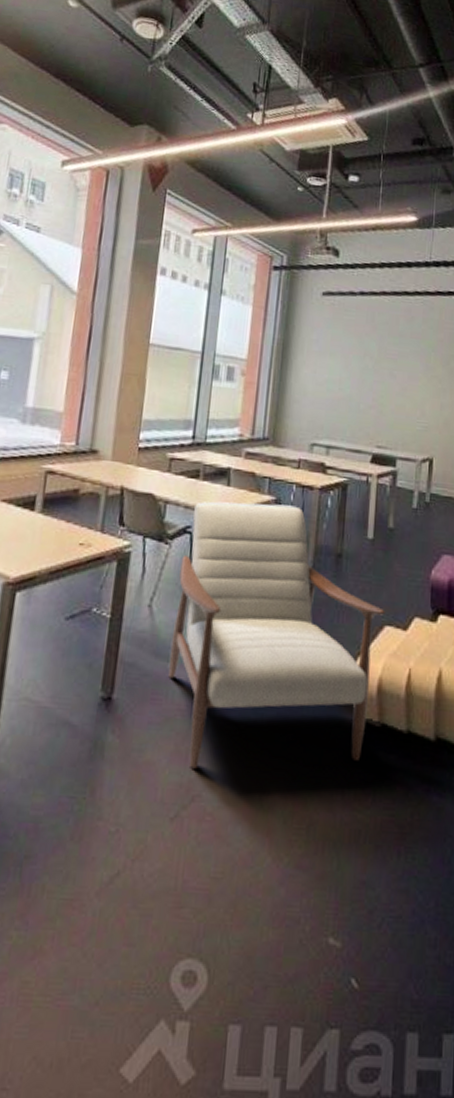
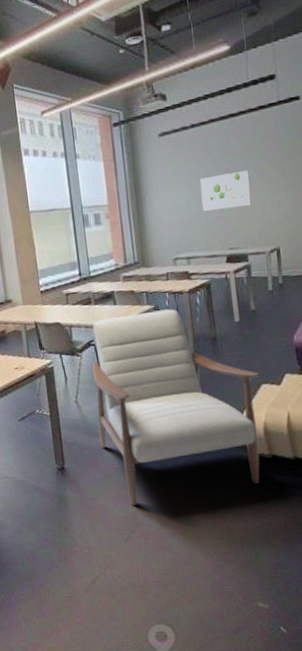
wall art: none [355,355,414,400] -> present [199,170,252,212]

